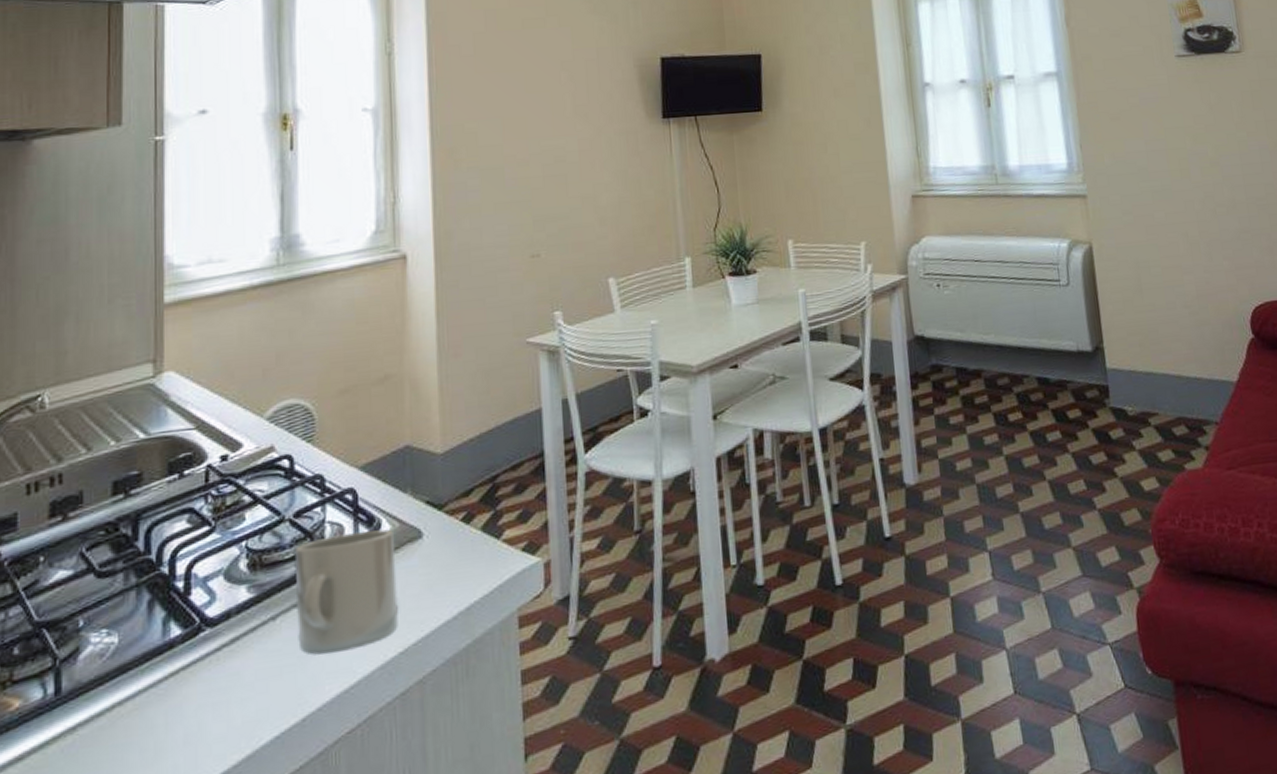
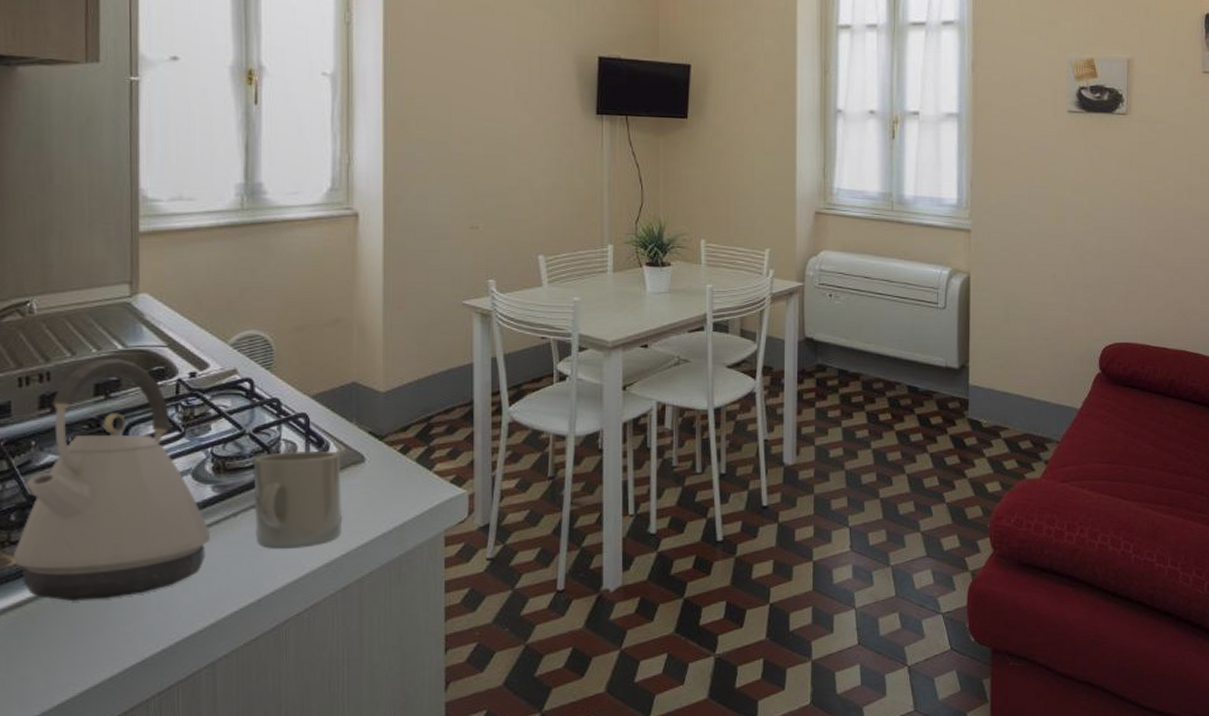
kettle: none [15,448,245,747] -> present [13,358,210,602]

